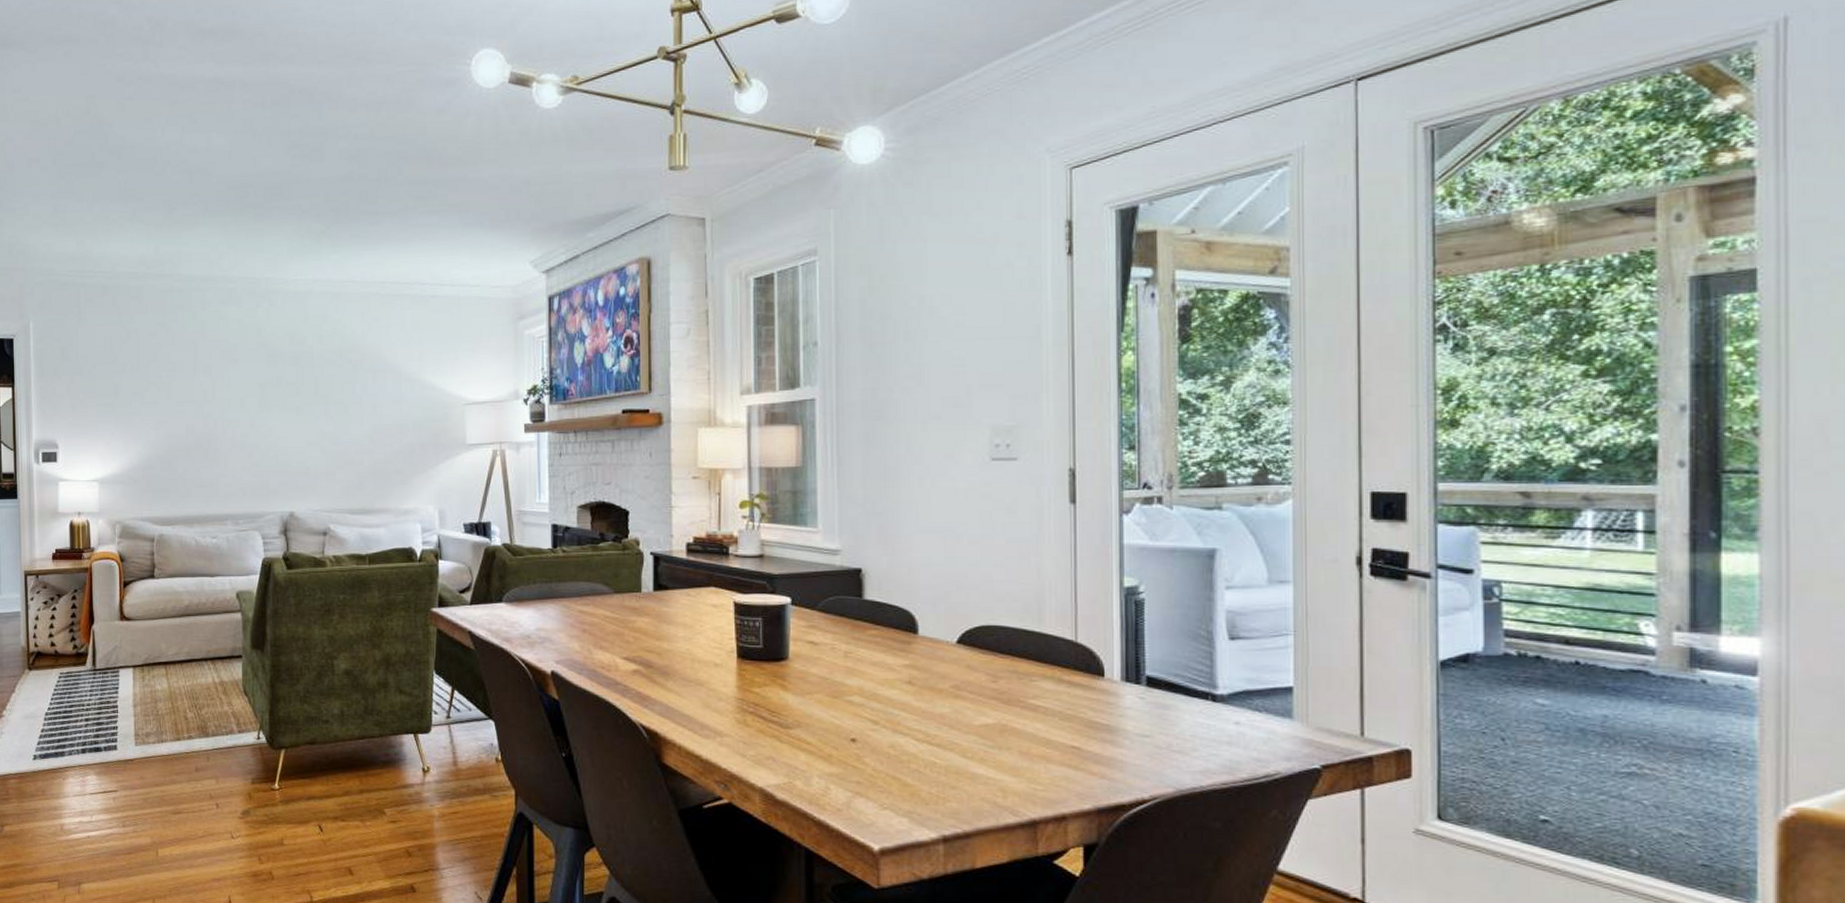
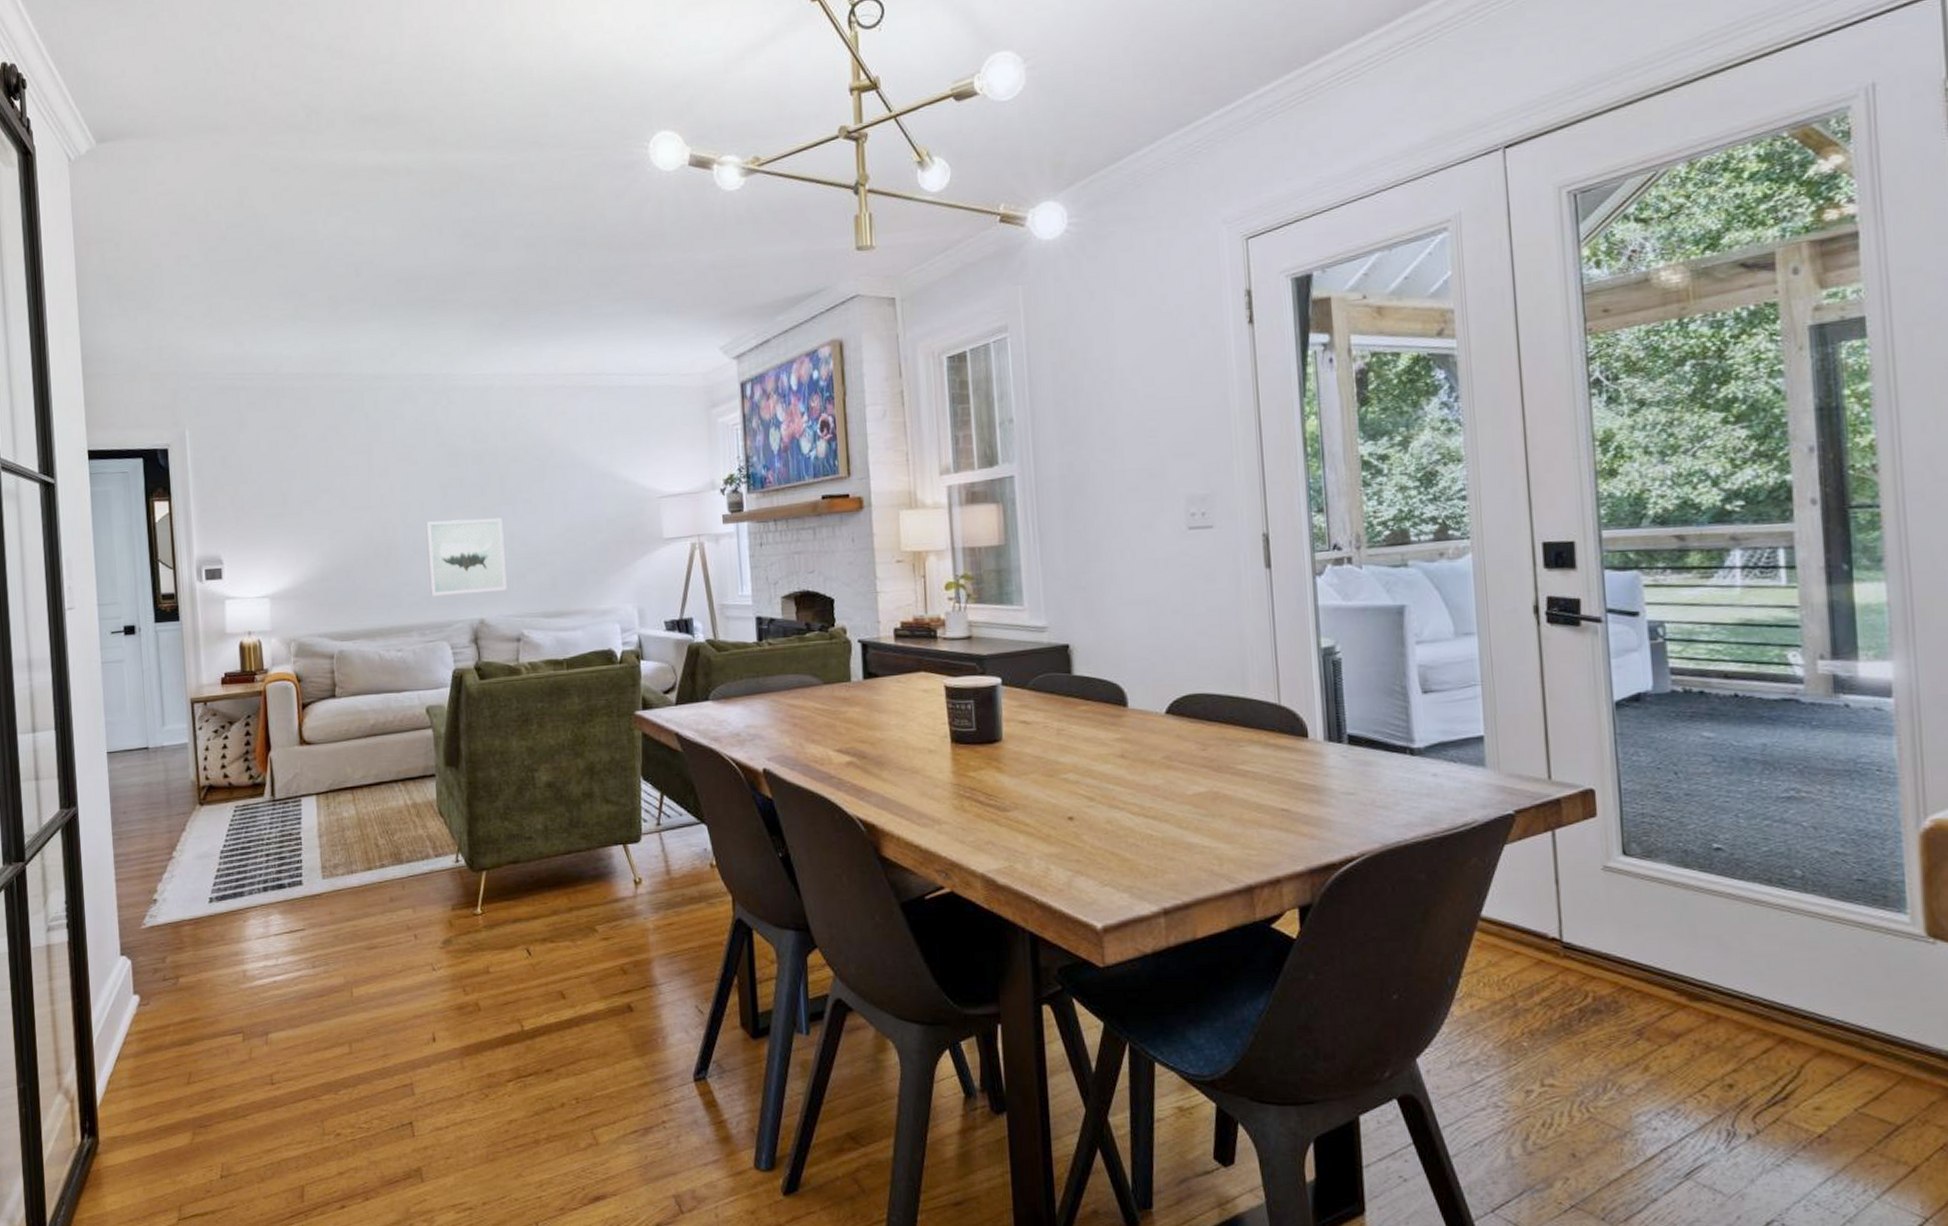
wall art: none [244,416,316,488] -> present [425,518,507,597]

